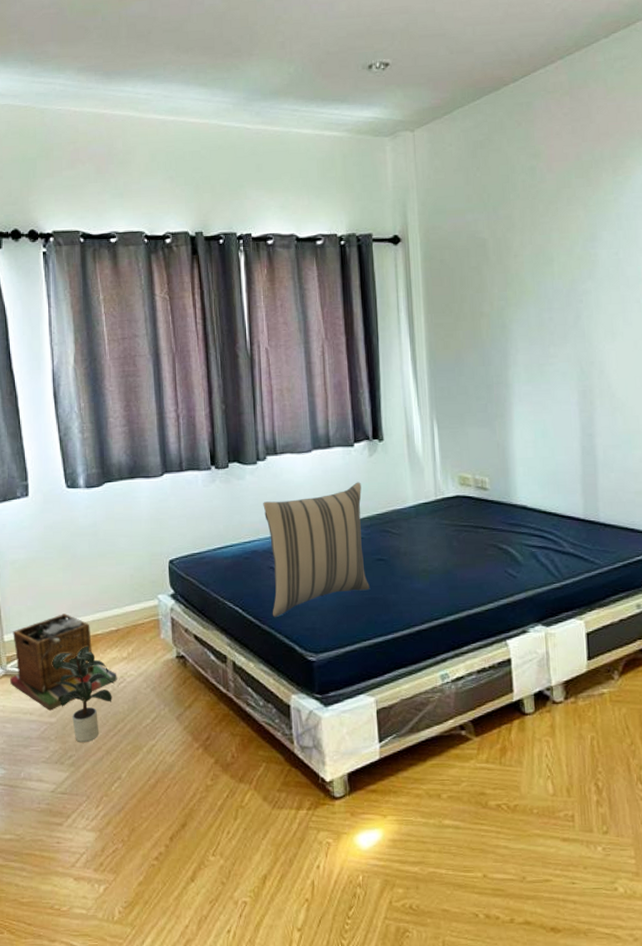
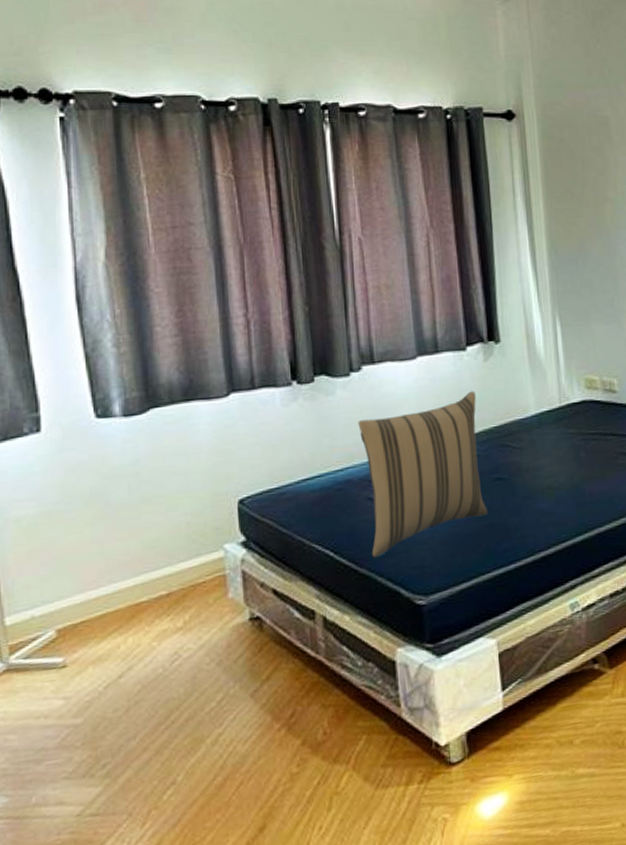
laundry basket: present [10,614,118,711] -> none [14,580,170,710]
potted plant: present [52,645,114,743] -> none [76,618,165,746]

